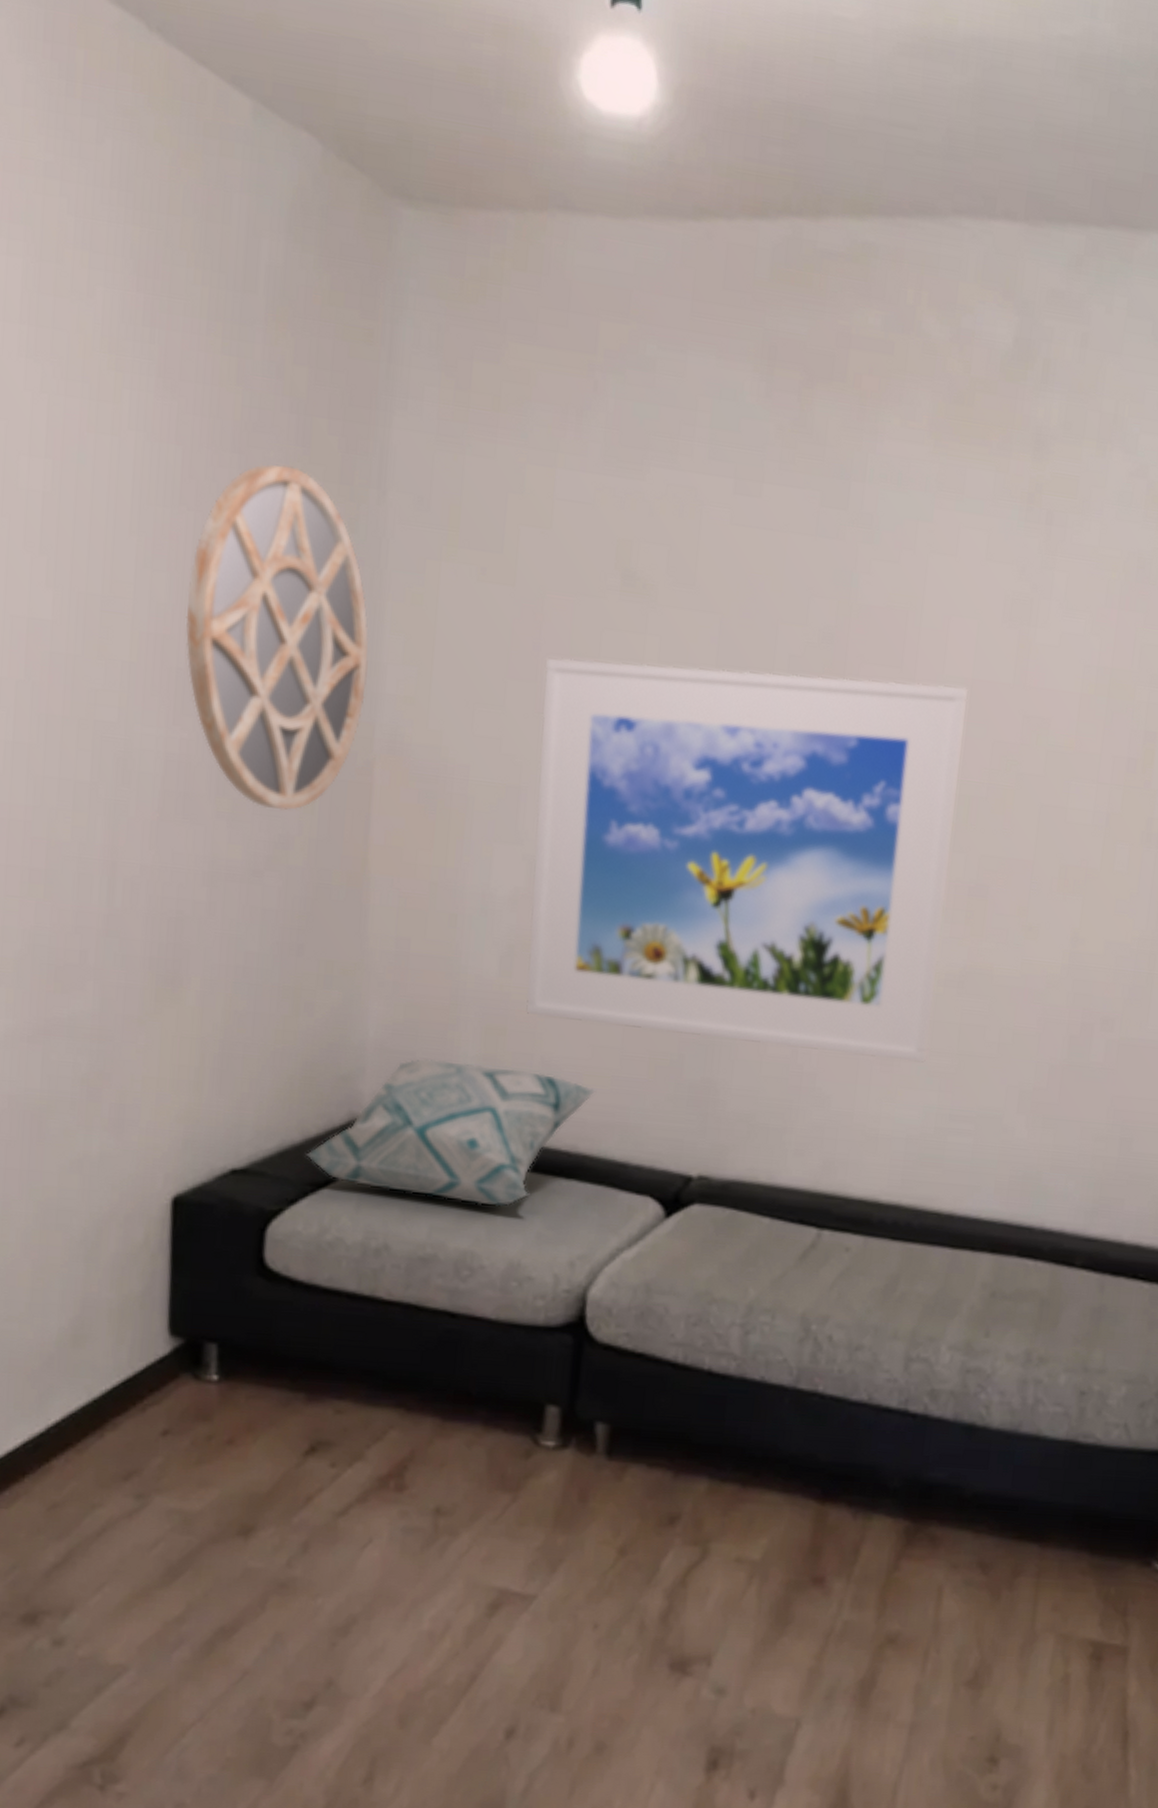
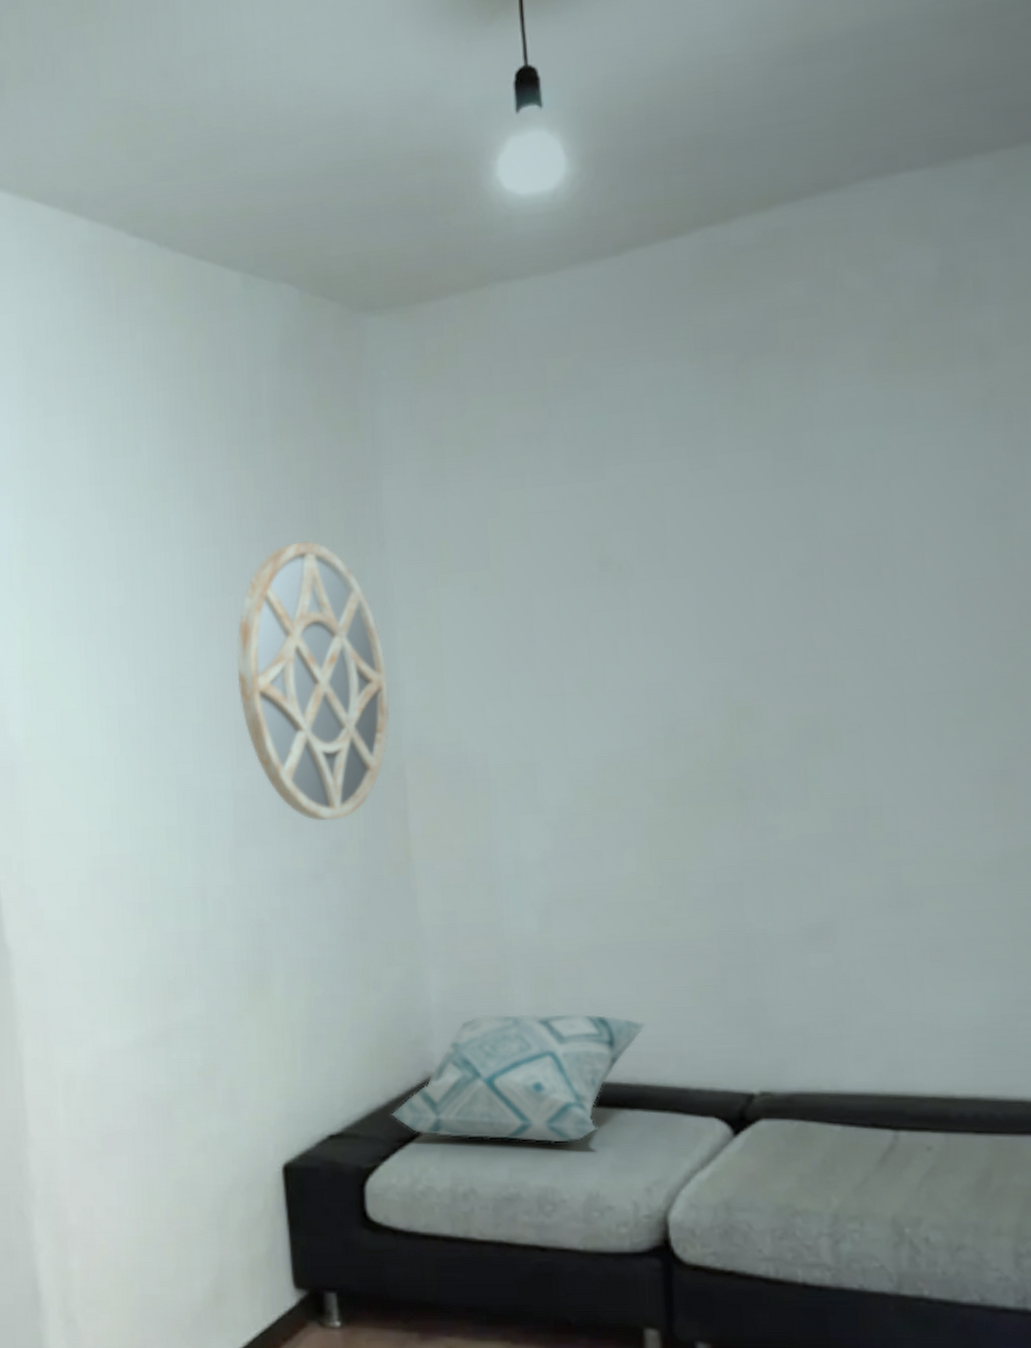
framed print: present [525,658,969,1063] -> none [541,590,980,962]

